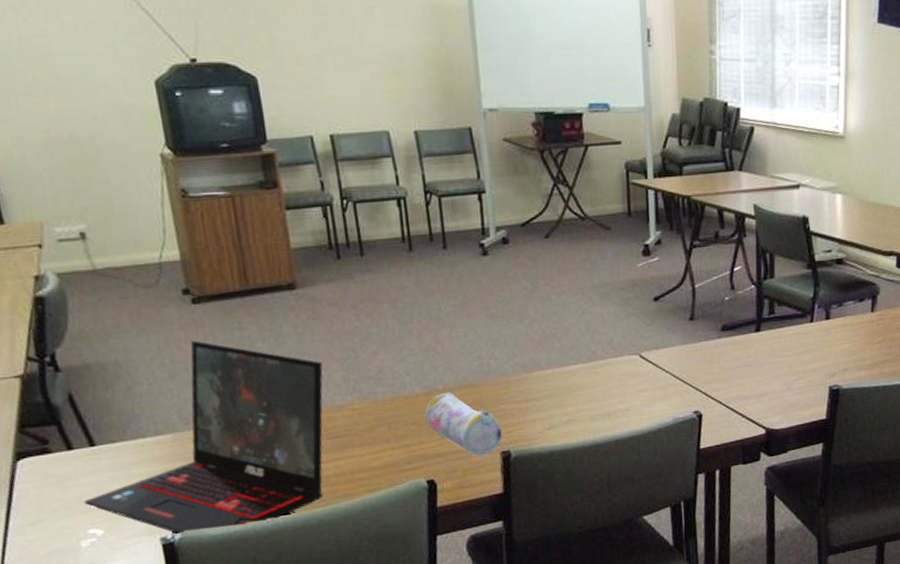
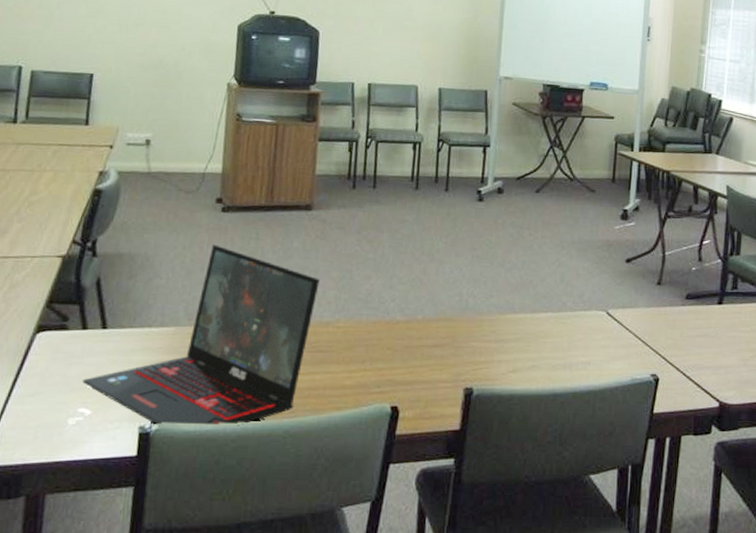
pencil case: present [425,392,502,456] -> none [400,322,468,389]

